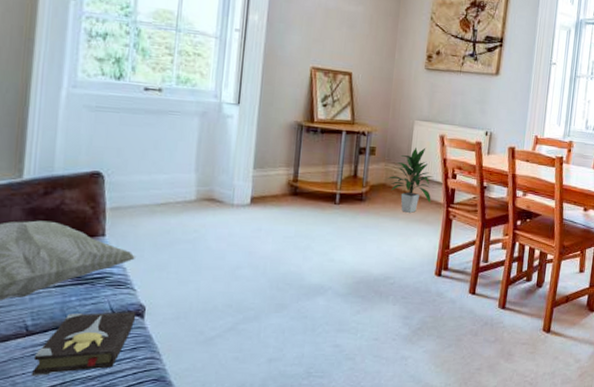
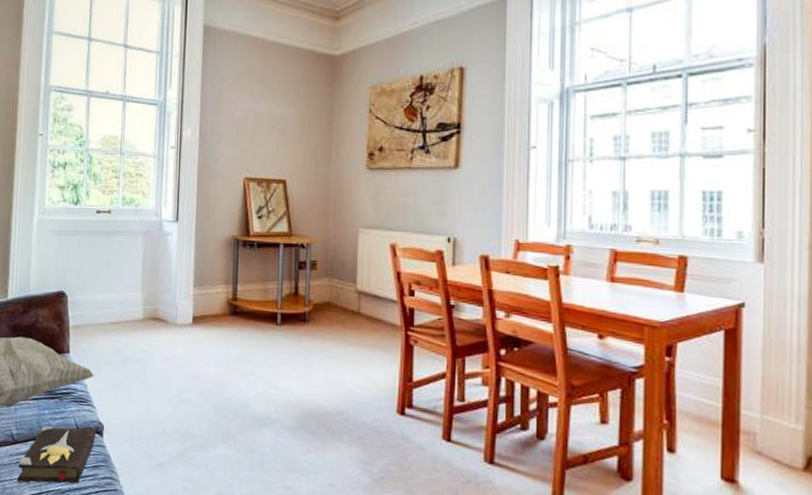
indoor plant: present [387,147,433,213] -> none [332,259,386,336]

